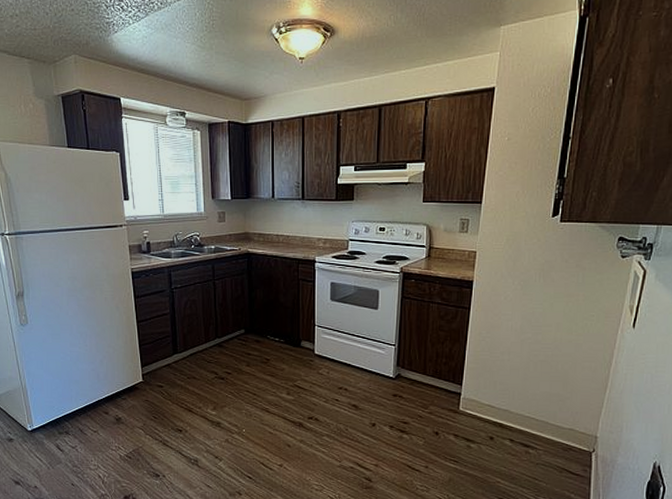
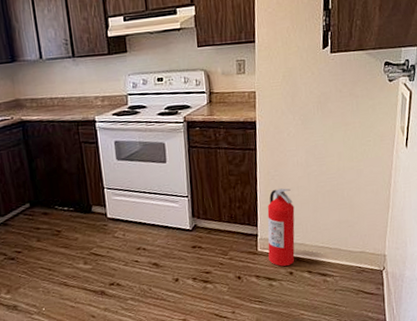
fire extinguisher: none [470,351,503,430] -> present [267,188,295,267]

